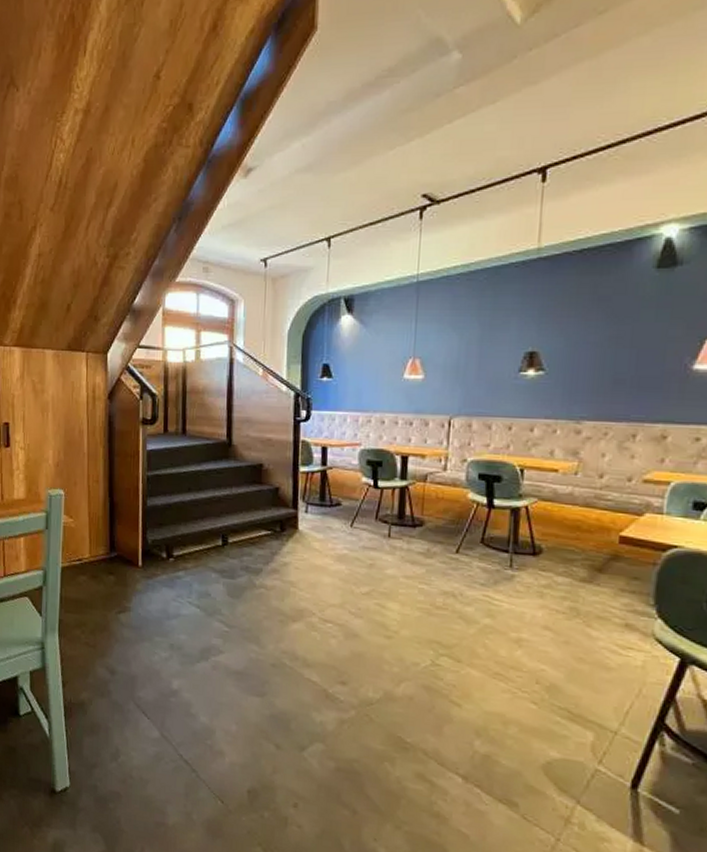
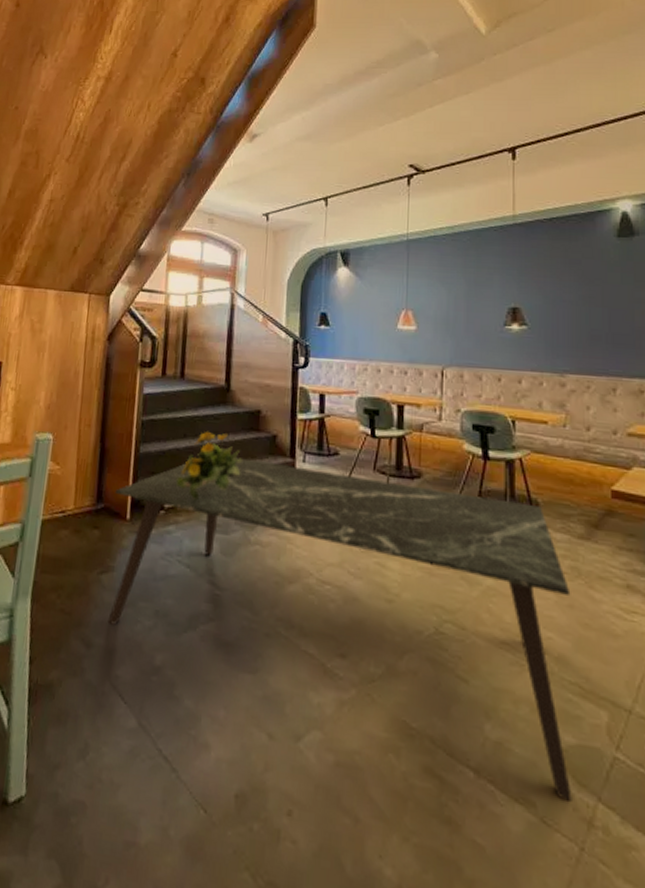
dining table: none [126,509,568,803] -> present [107,457,572,802]
flowering plant: none [184,484,246,549] -> present [176,431,242,501]

